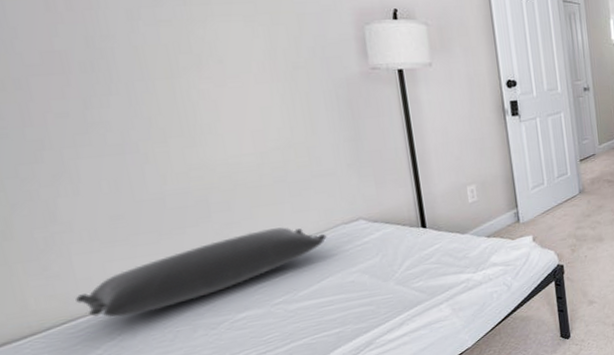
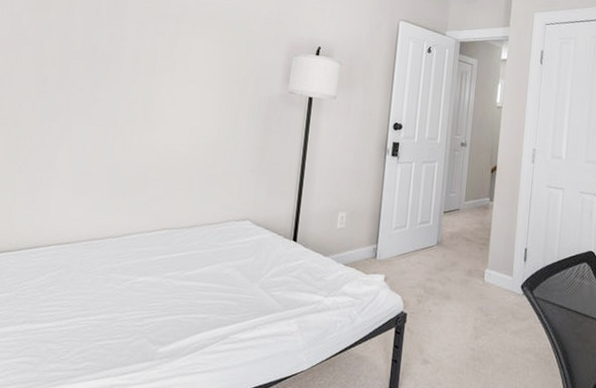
pillow: present [75,227,327,318] -> none [43,209,219,256]

